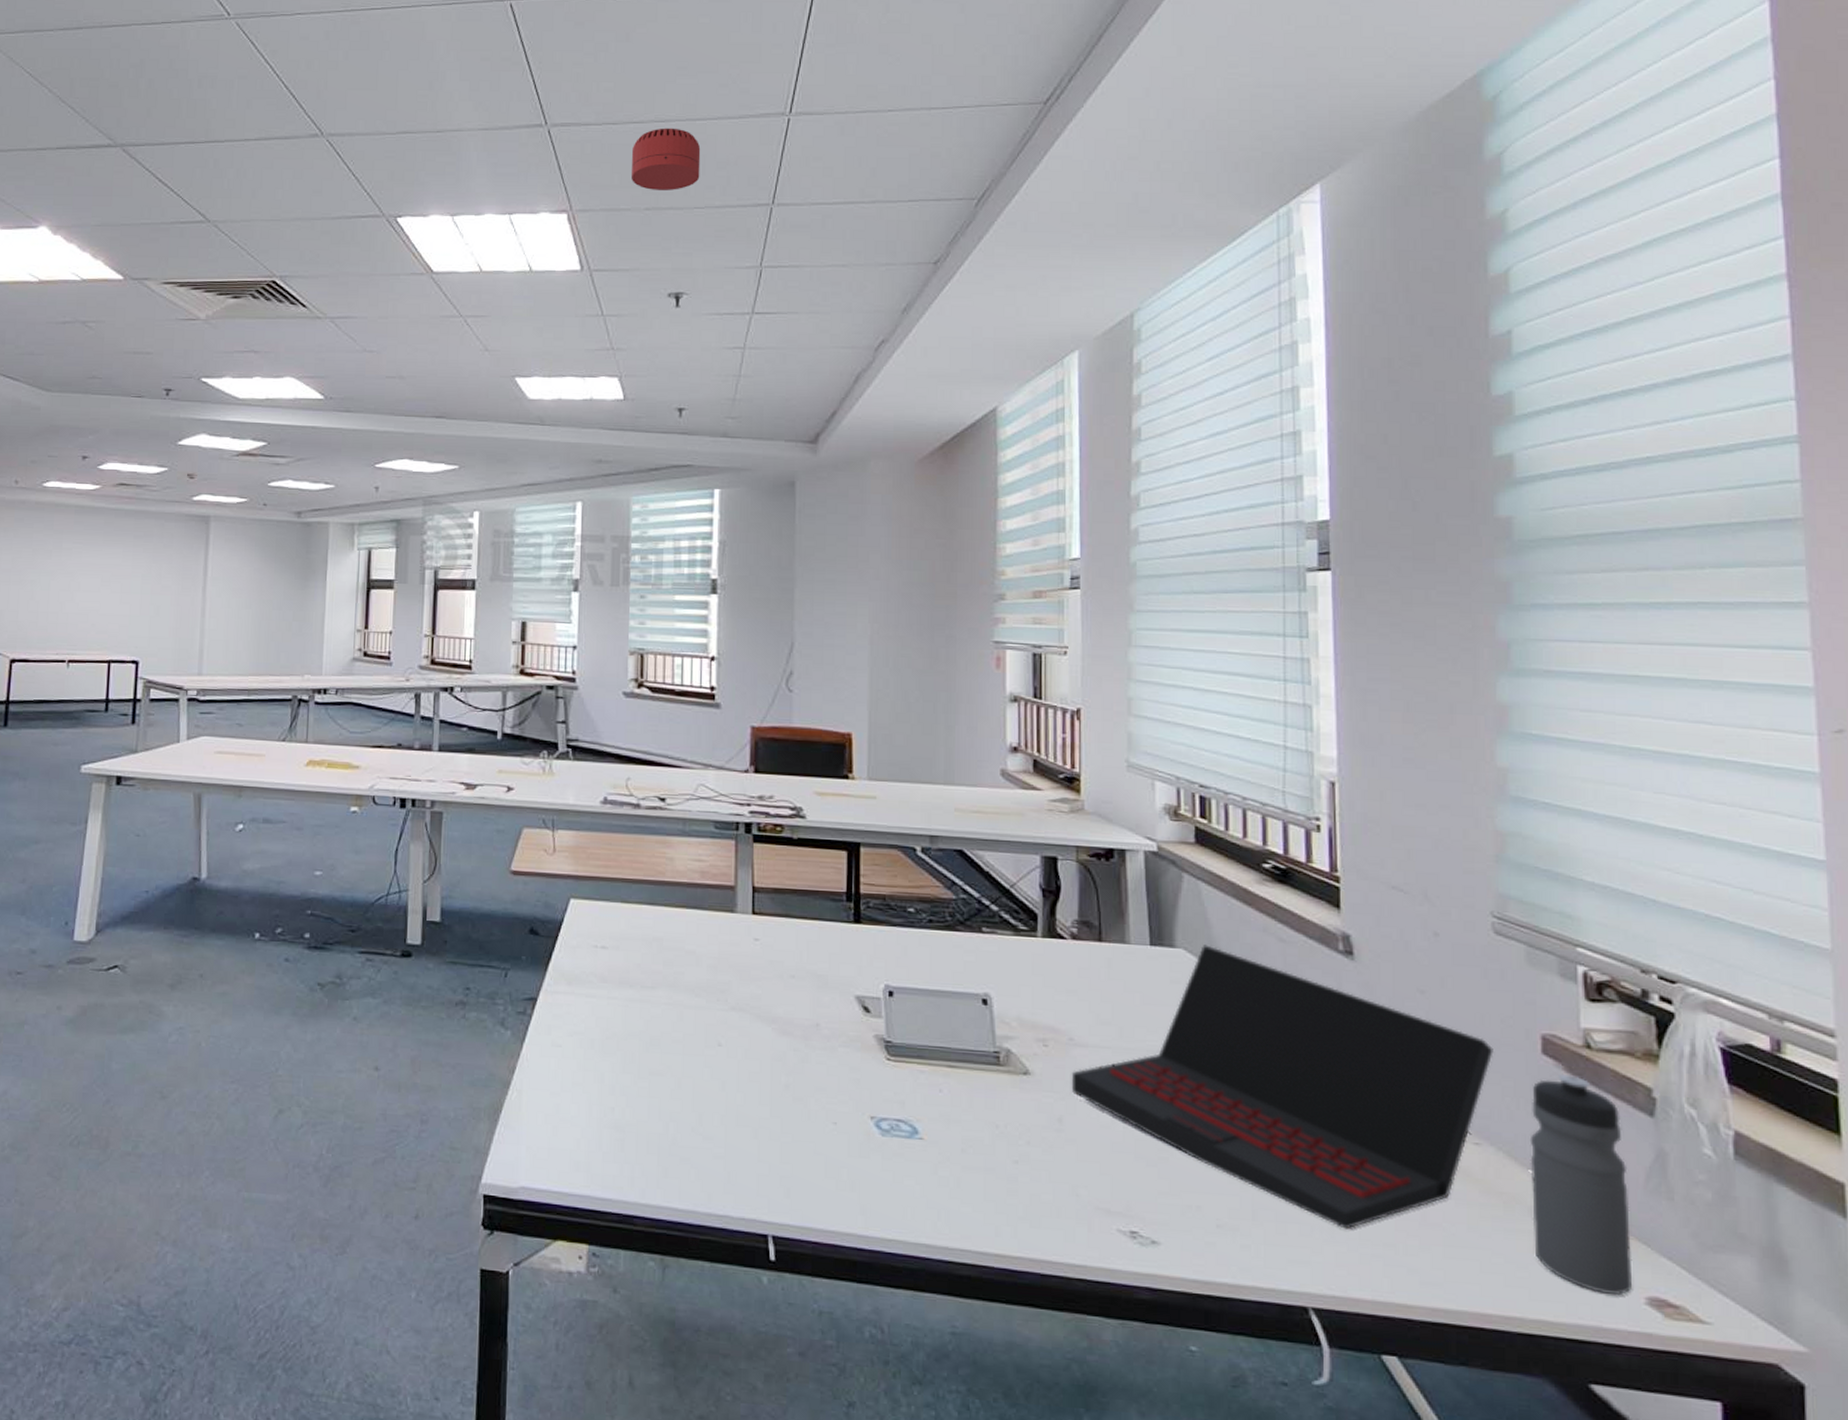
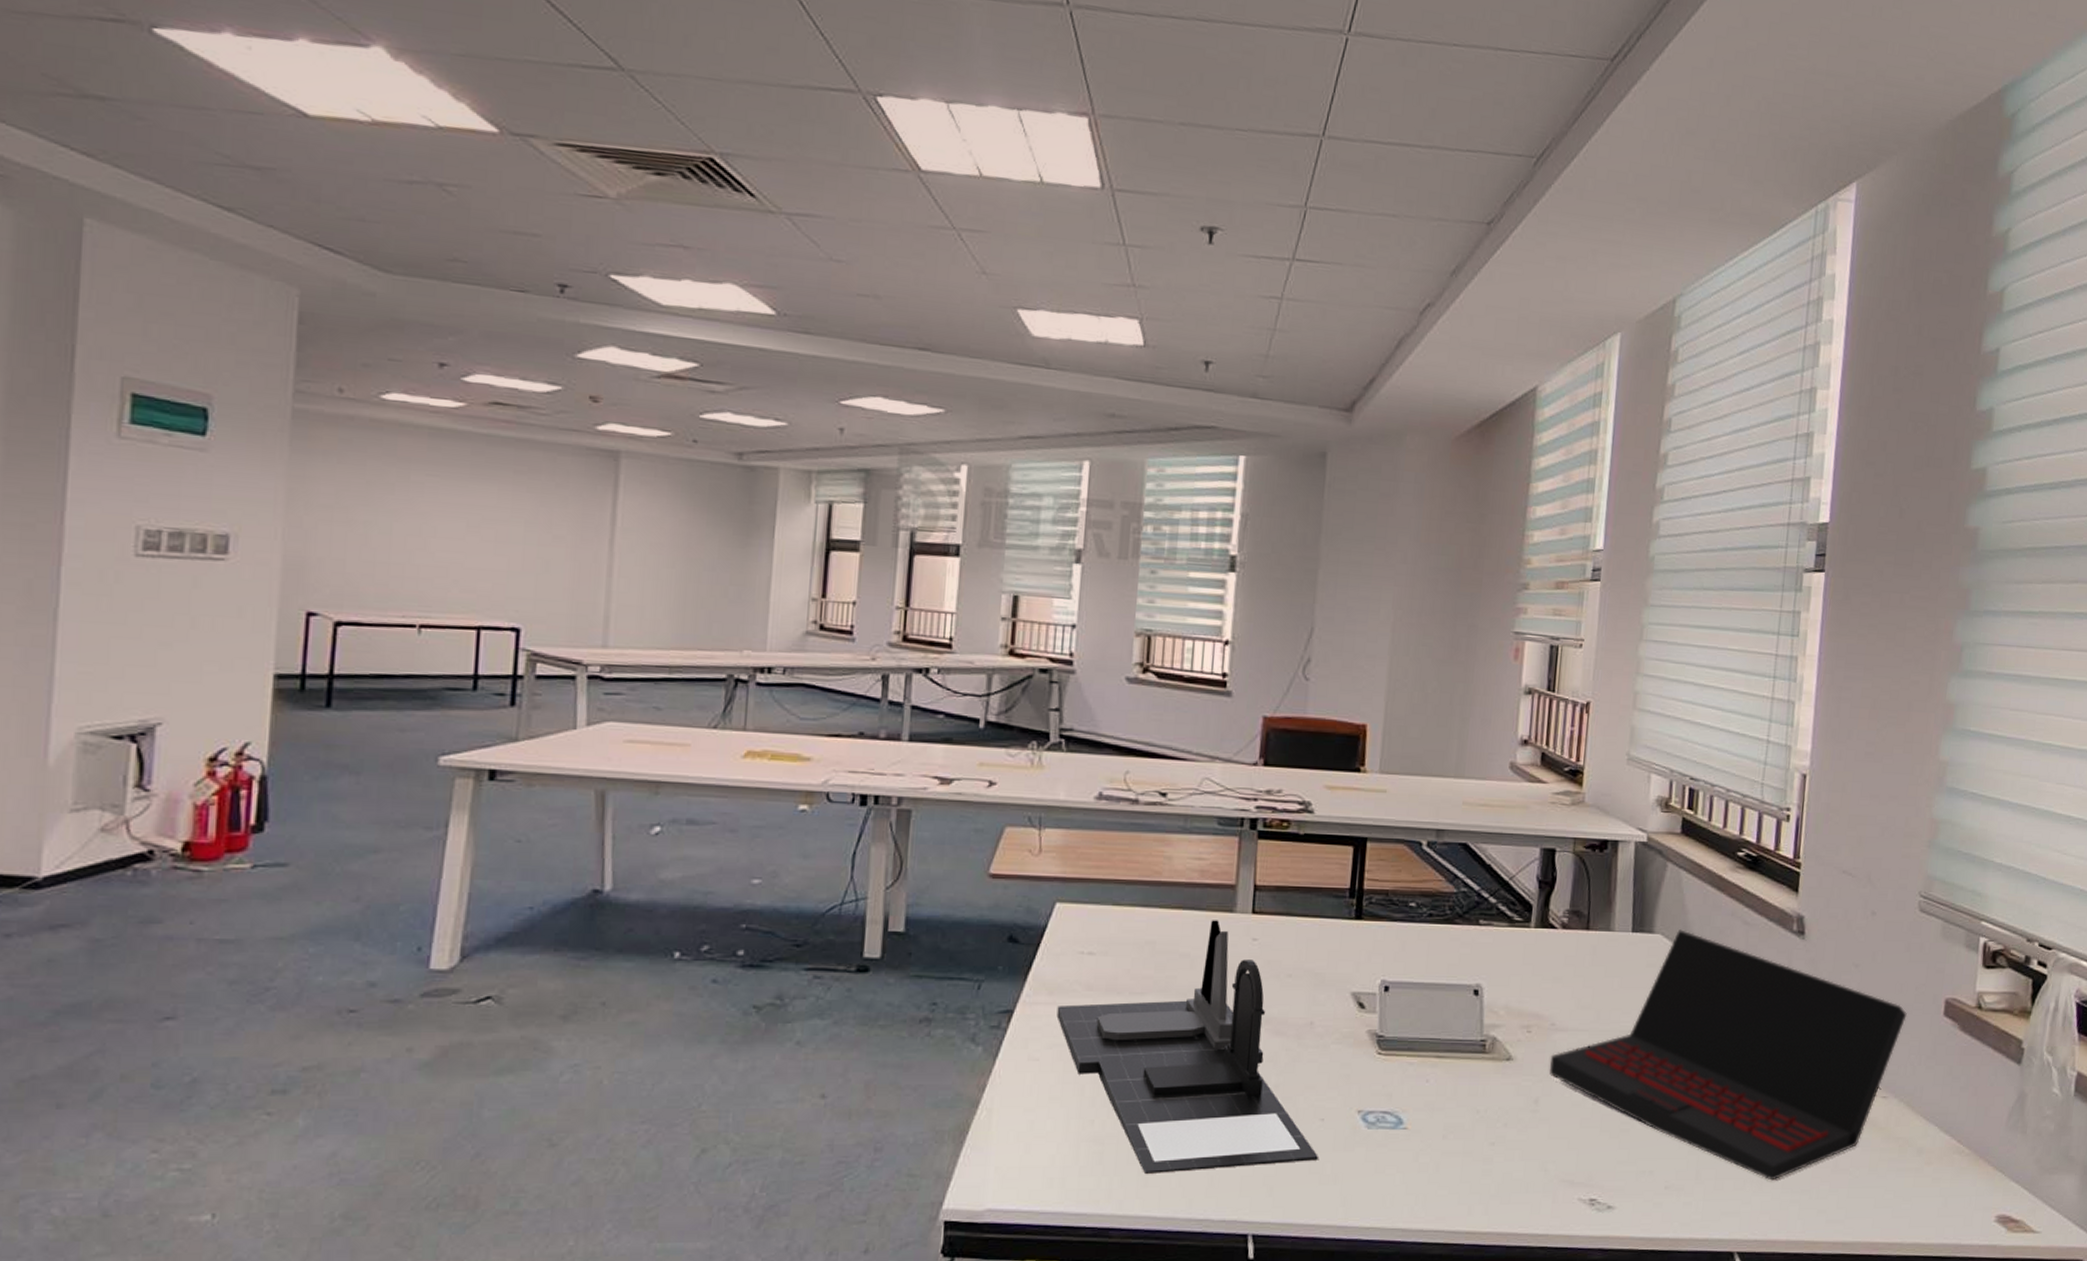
desk organizer: none [575,919,833,1166] -> present [1056,920,1318,1174]
smoke detector: present [632,128,701,190] -> none [1166,28,1248,106]
water bottle: present [1529,1074,1633,1296] -> none [1918,1033,1996,1217]

